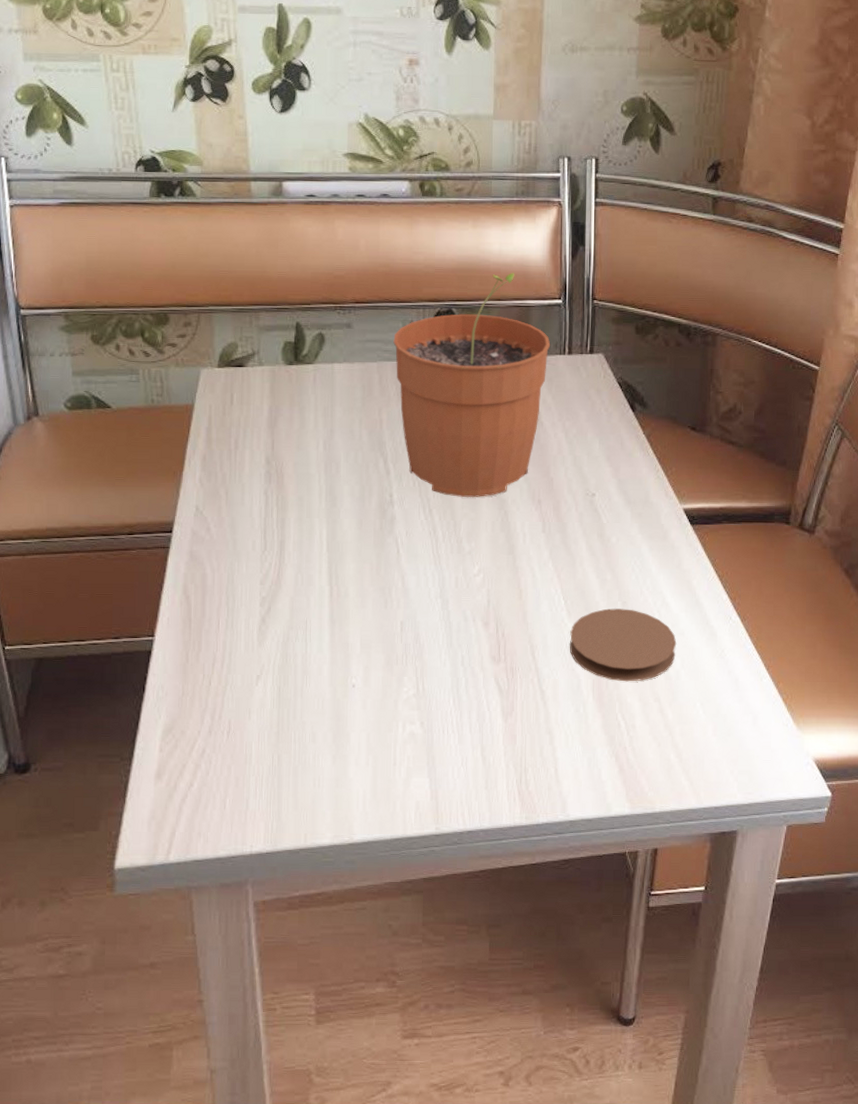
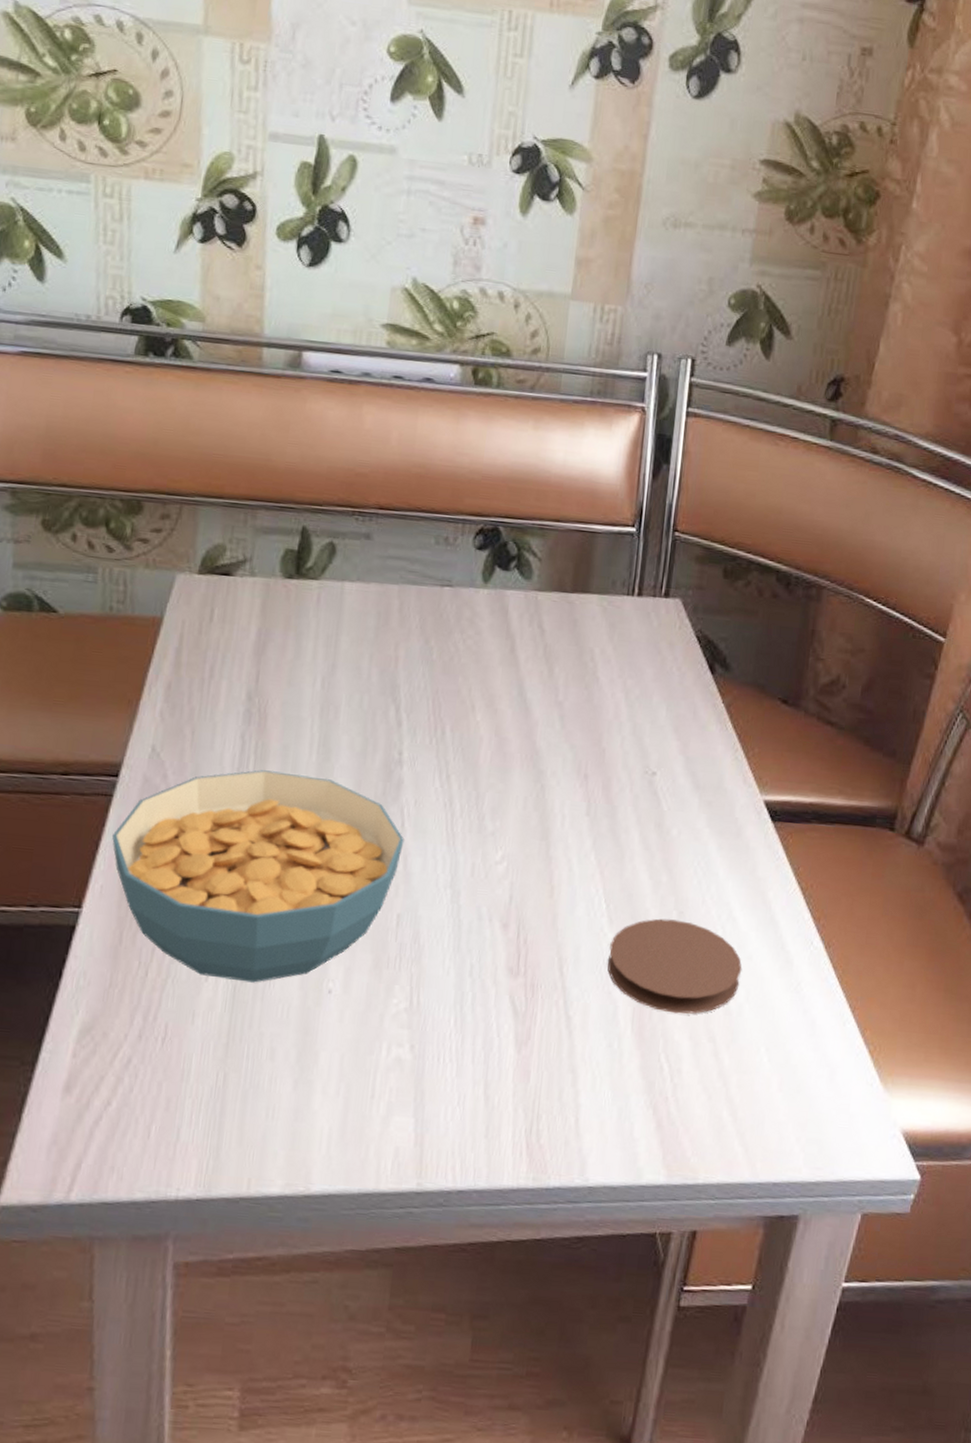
cereal bowl: none [173,518,400,684] -> present [112,770,404,983]
plant pot: present [393,273,551,497] -> none [421,489,617,765]

